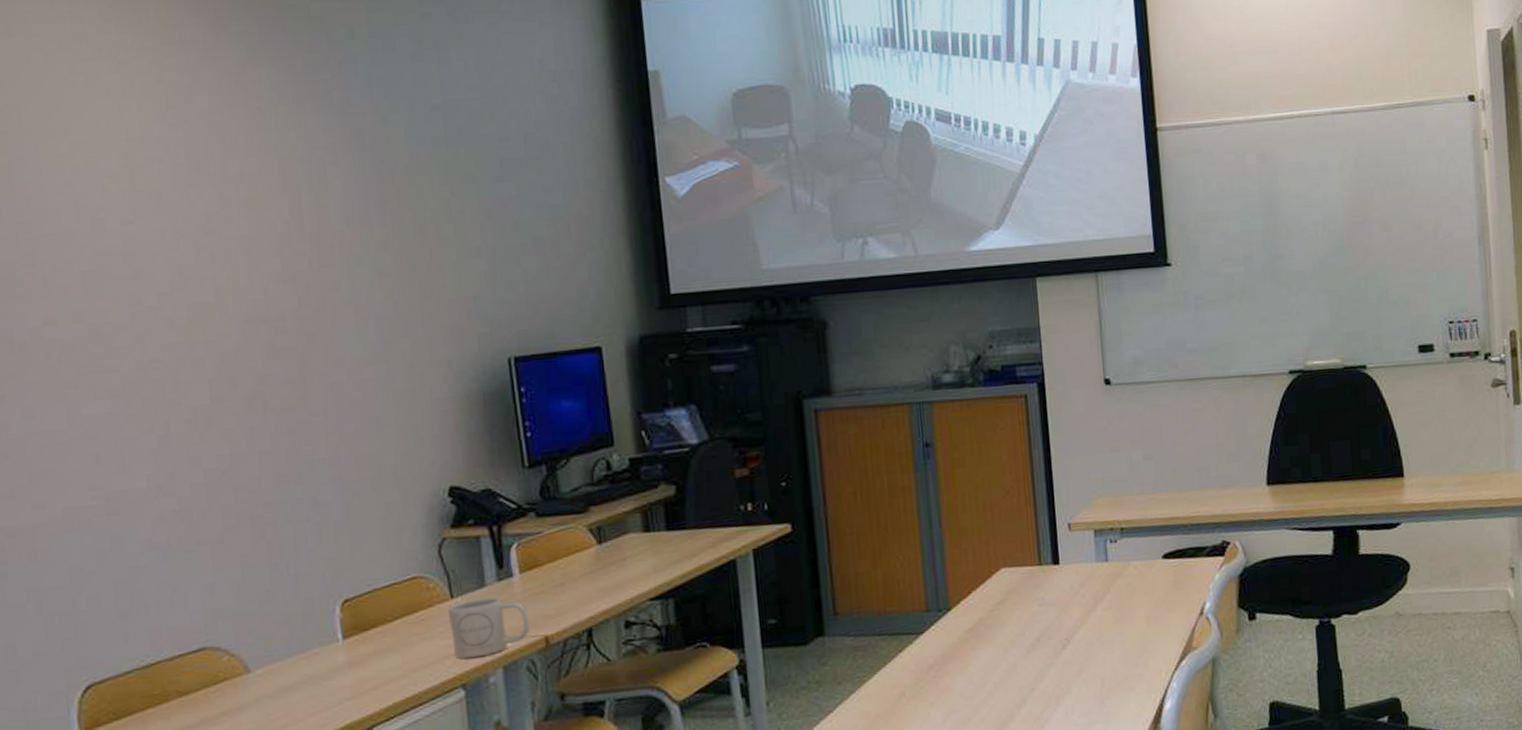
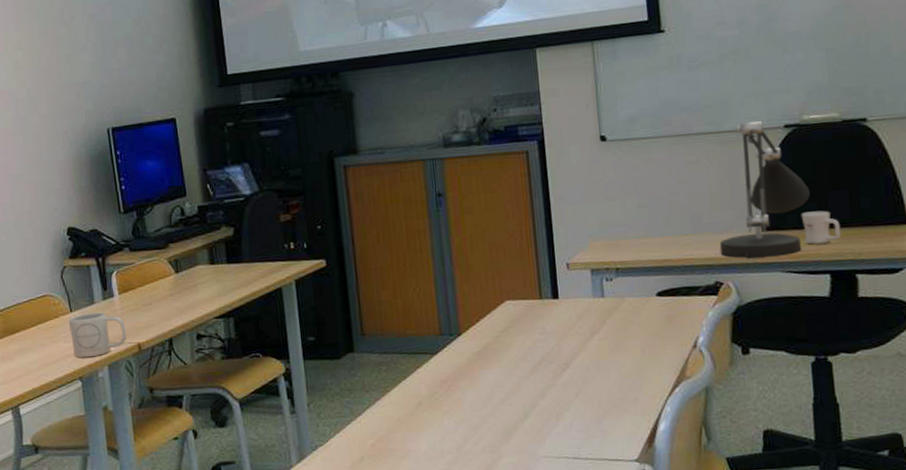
desk lamp: none [1226,365,1314,517] -> present [719,121,811,260]
mug: none [1305,462,1343,499] -> present [800,210,841,244]

